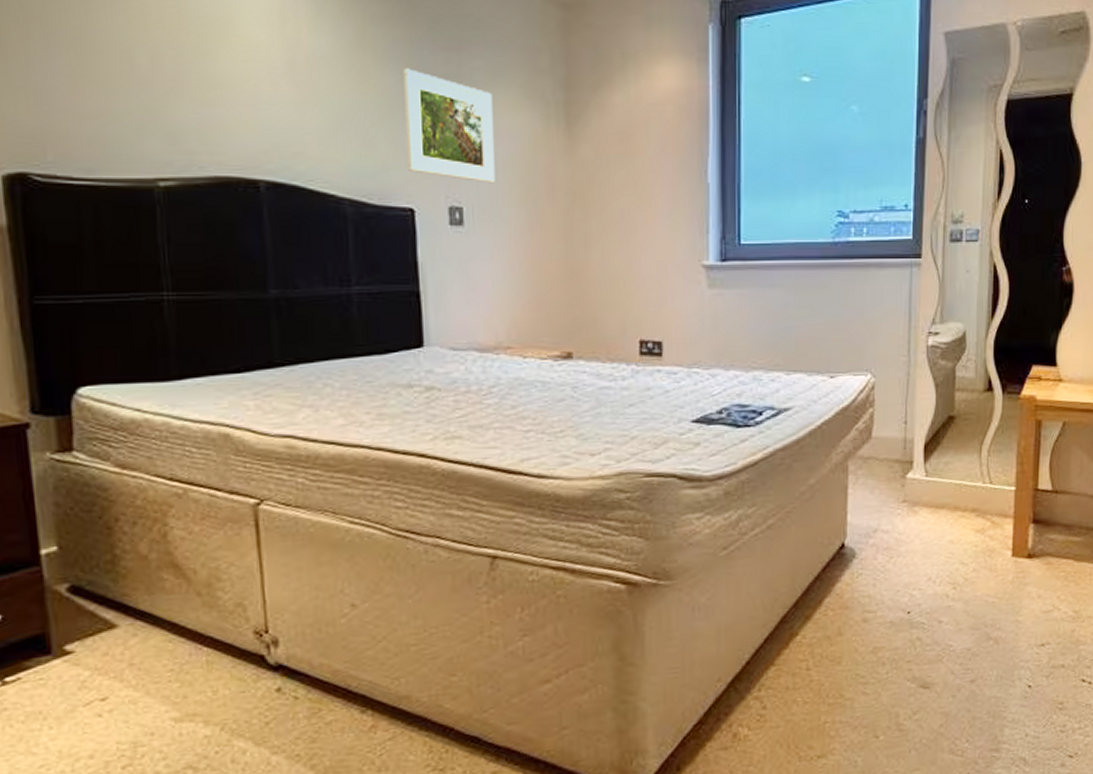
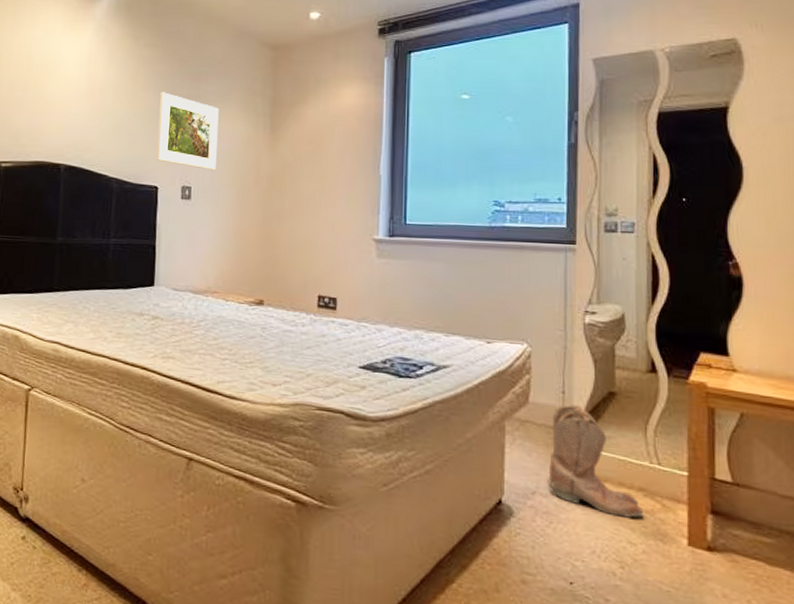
boots: none [891,434,976,540] -> present [549,405,644,518]

